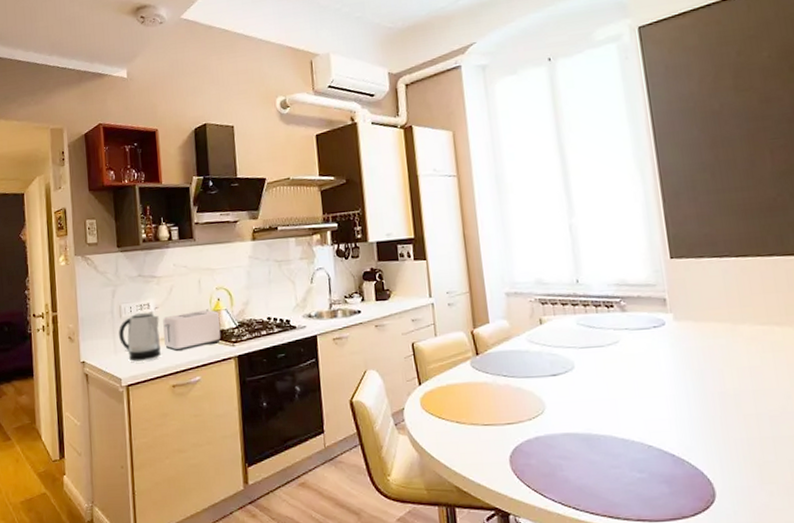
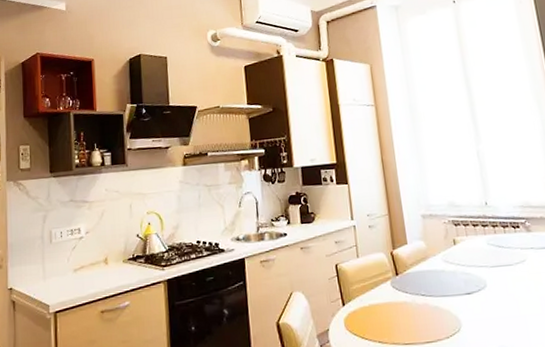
kettle: present [118,312,161,362] -> none [48,236,91,288]
toaster: present [163,309,221,352] -> none [93,233,151,277]

